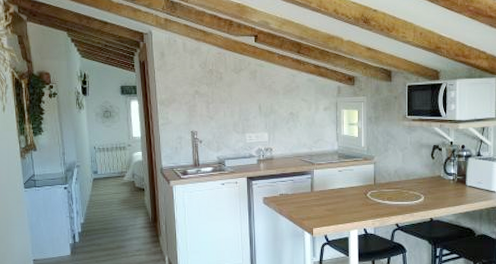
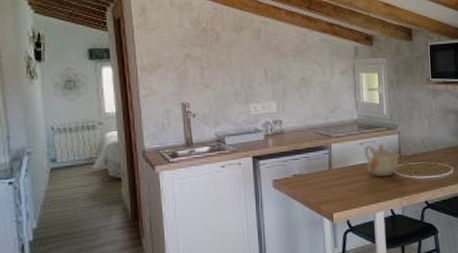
teapot: none [343,172,375,201] -> present [365,143,401,177]

